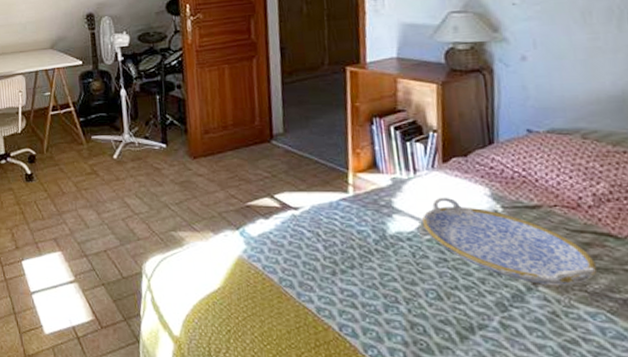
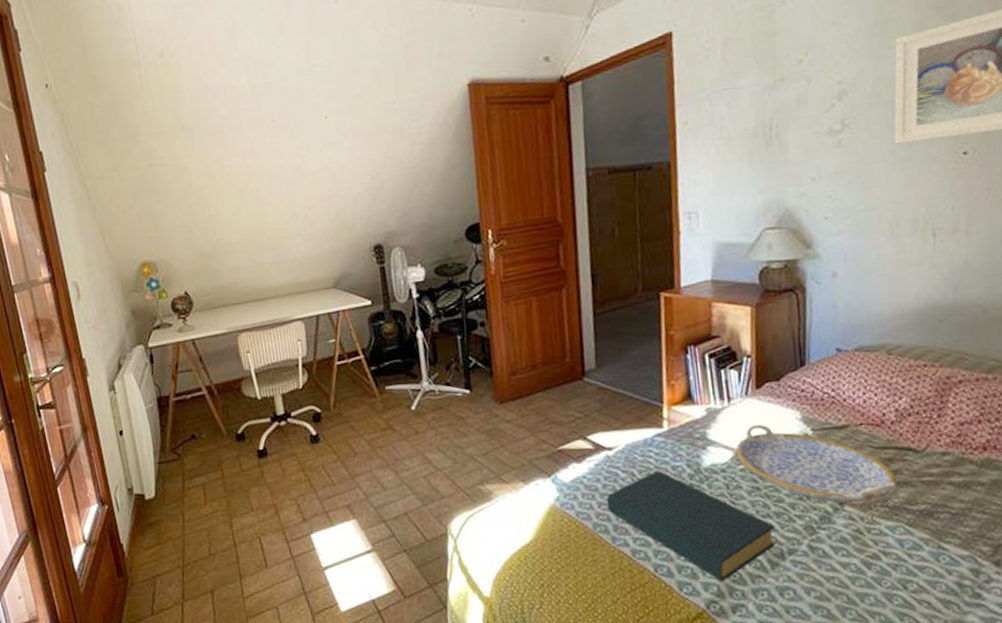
hardback book: none [292,233,466,348] -> present [606,471,777,581]

